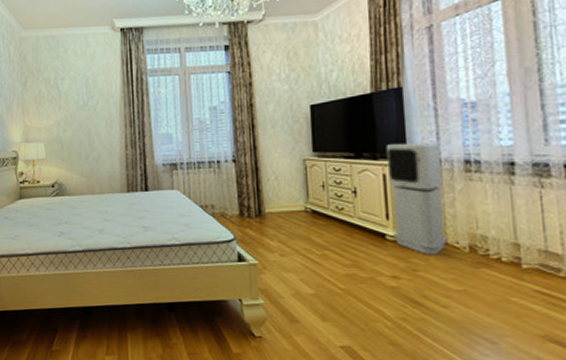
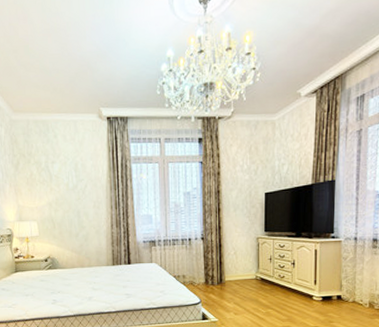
air purifier: present [386,142,447,255] -> none [318,224,358,310]

